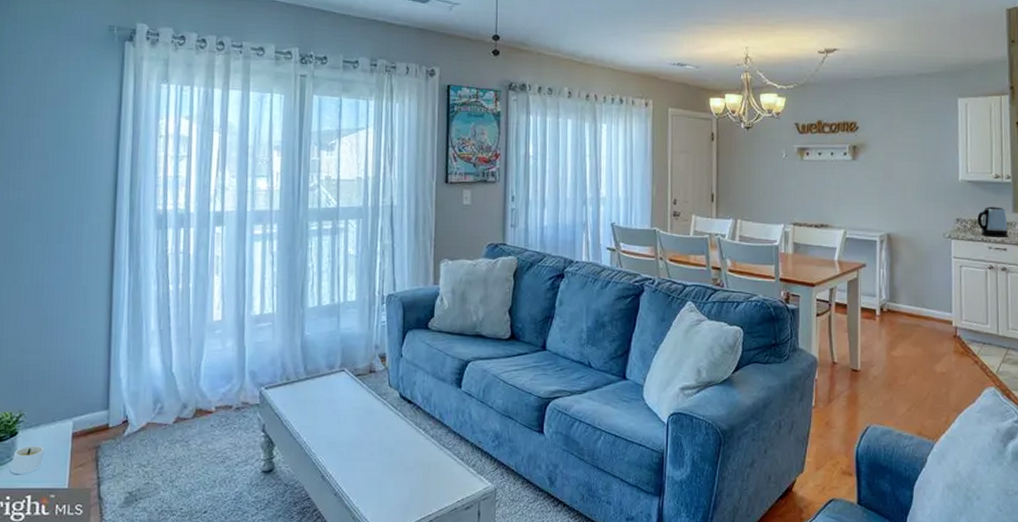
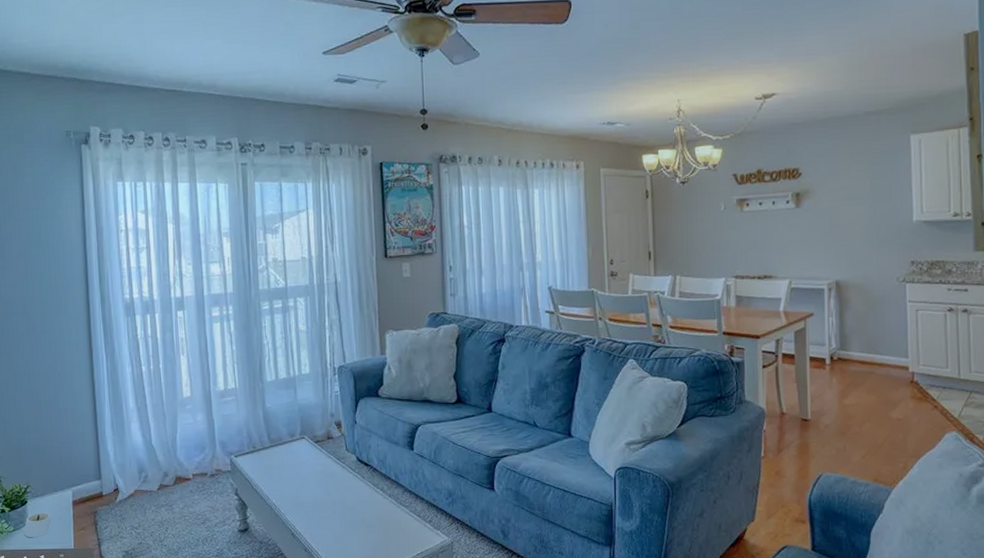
kettle: present [977,206,1008,237] -> none [934,246,969,278]

